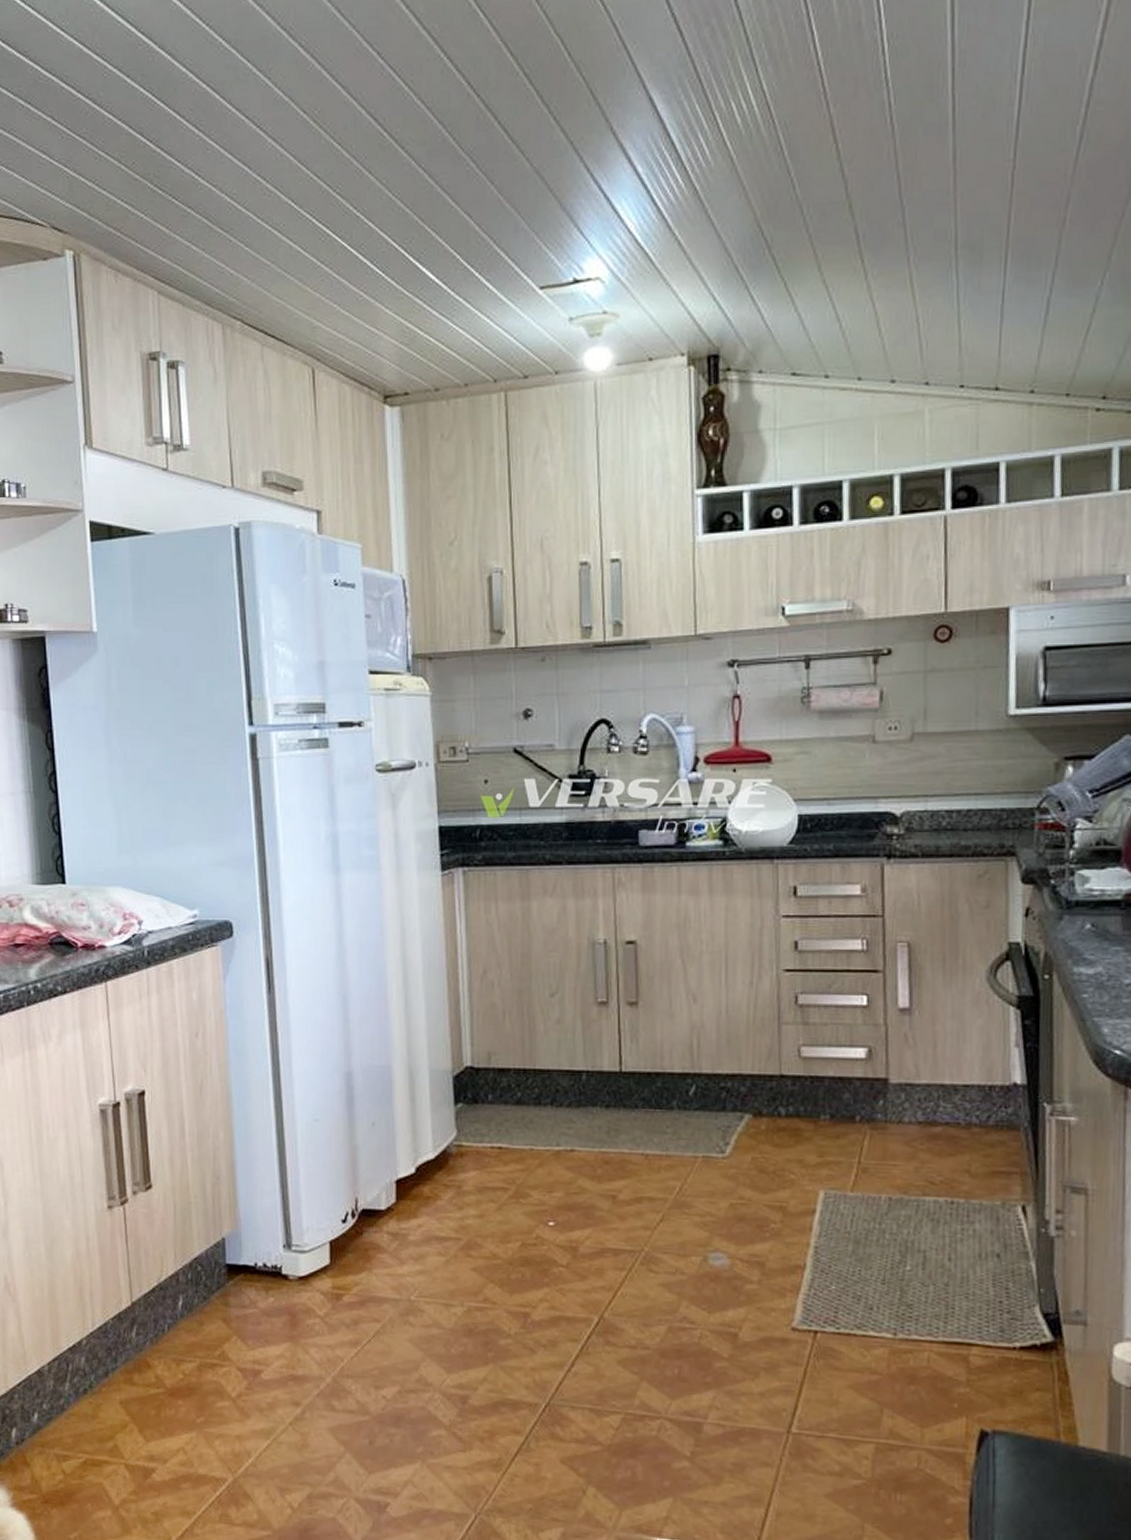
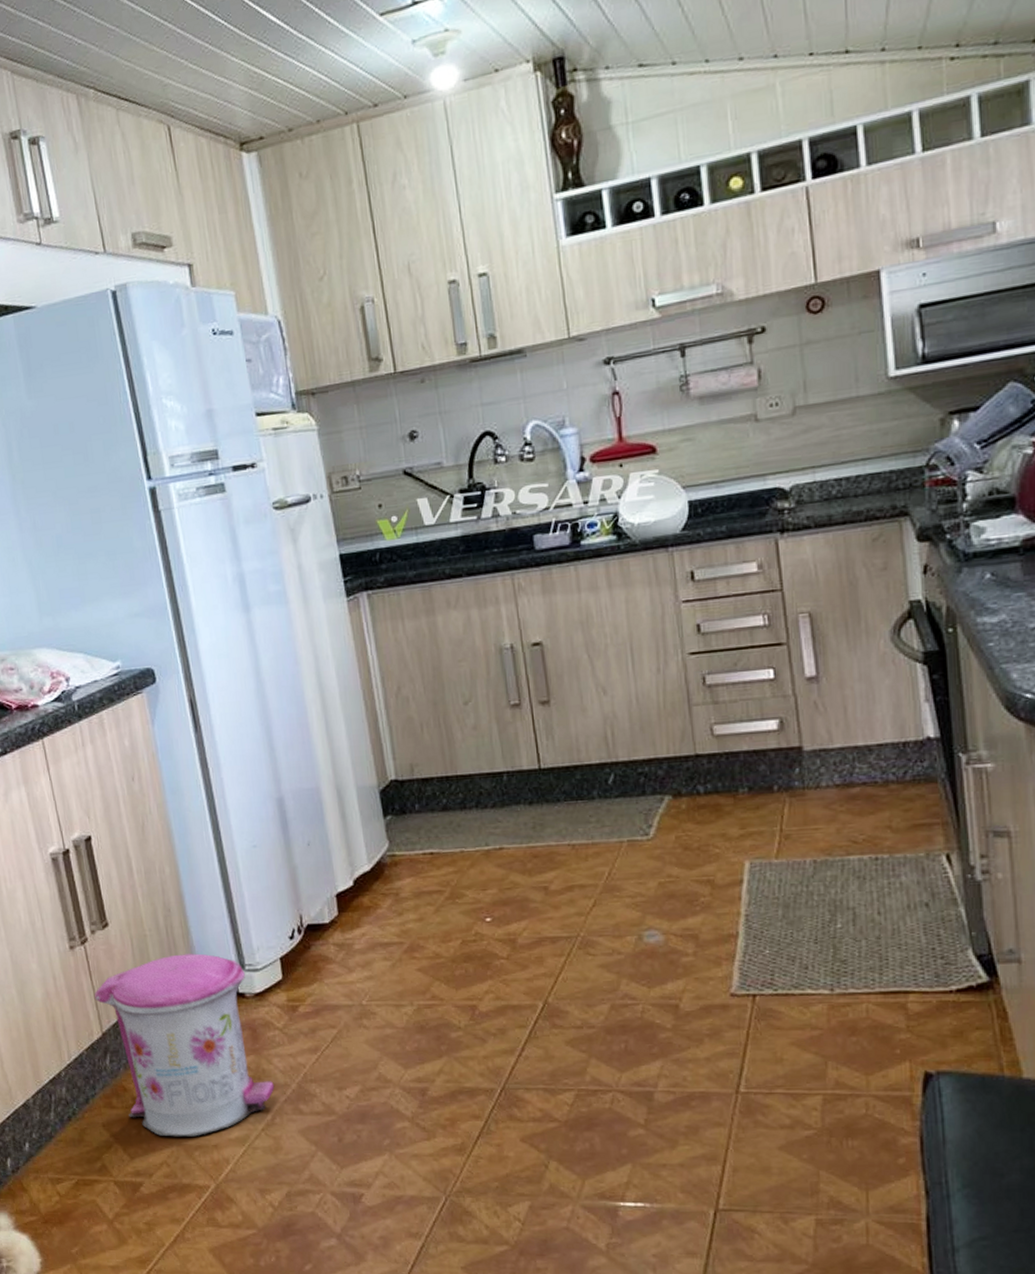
trash can: none [127,1226,308,1424] -> present [94,953,275,1137]

